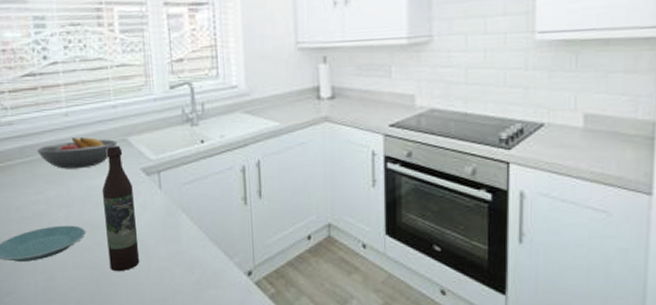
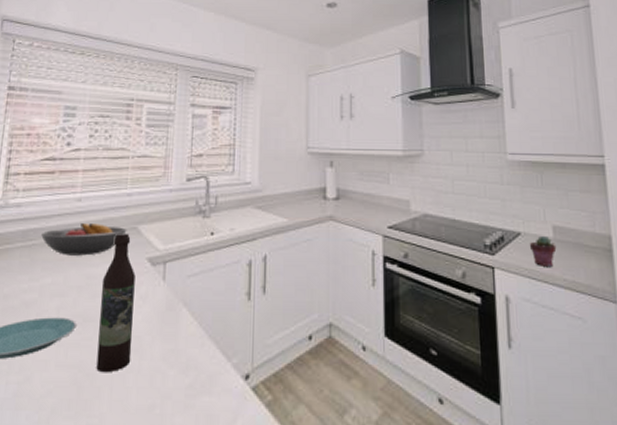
potted succulent: none [553,126,586,159] -> present [529,237,557,266]

